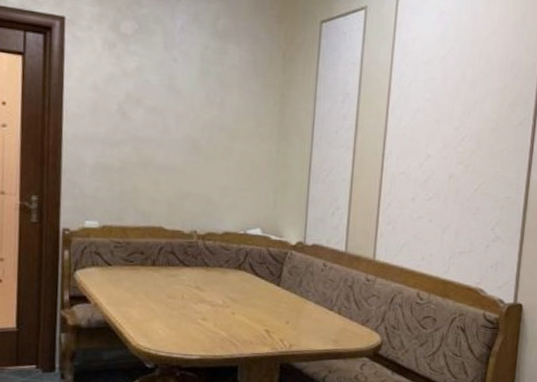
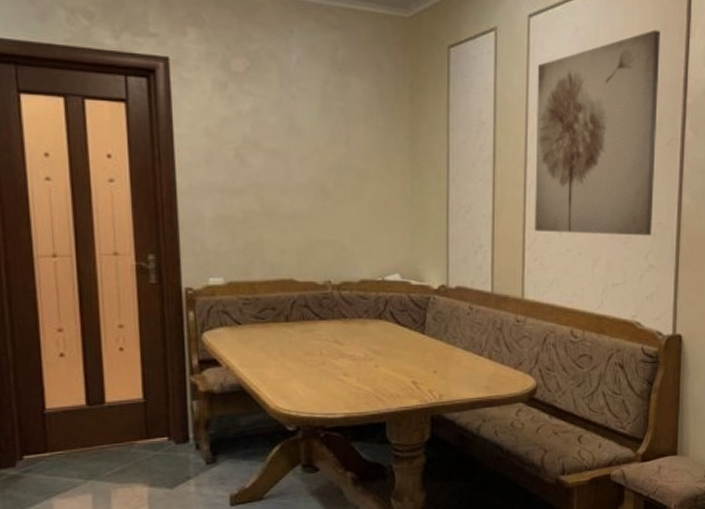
wall art: none [390,17,520,209] -> present [535,29,661,236]

